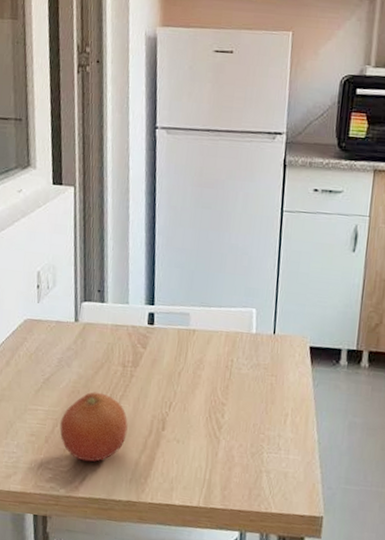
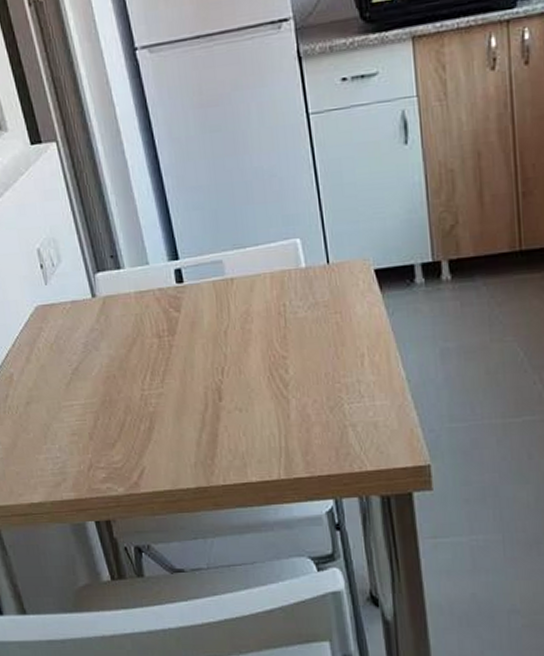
fruit: present [59,392,128,462] -> none [100,372,180,453]

